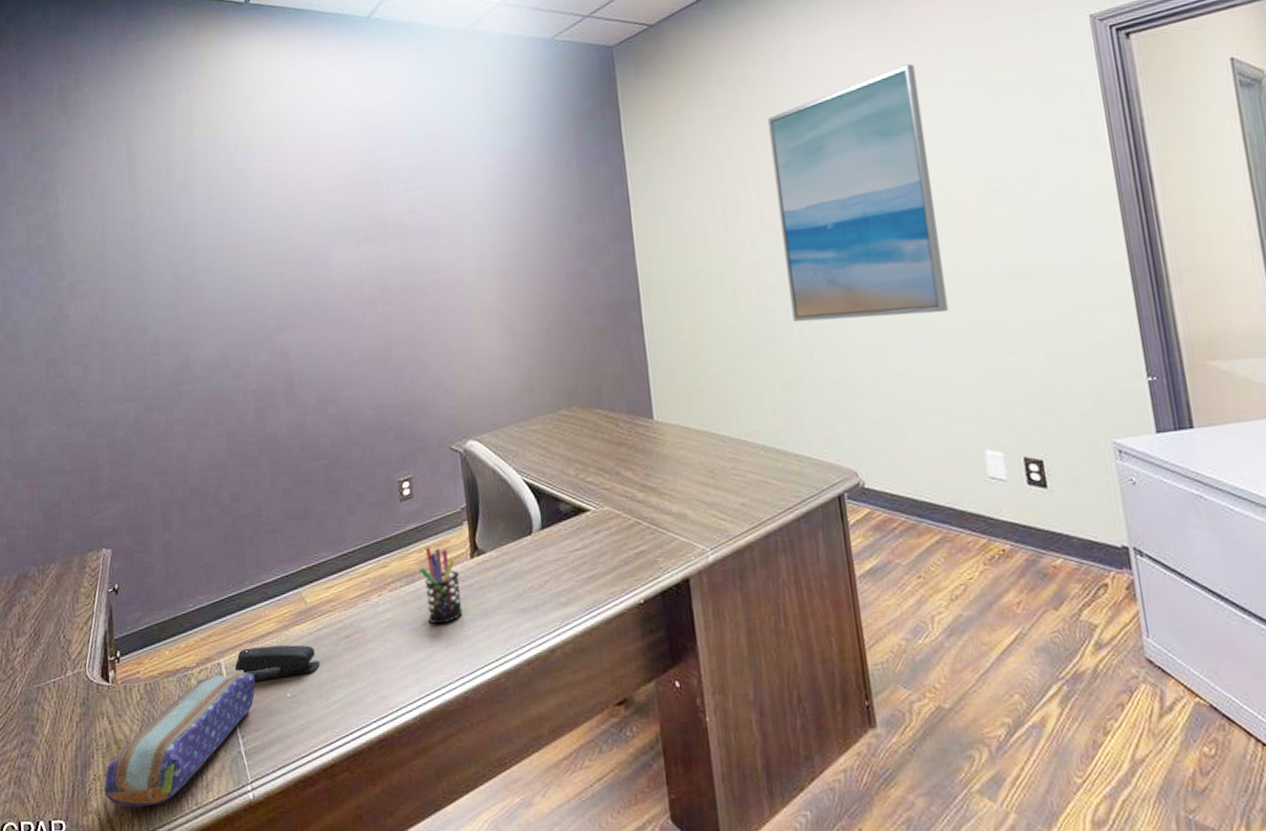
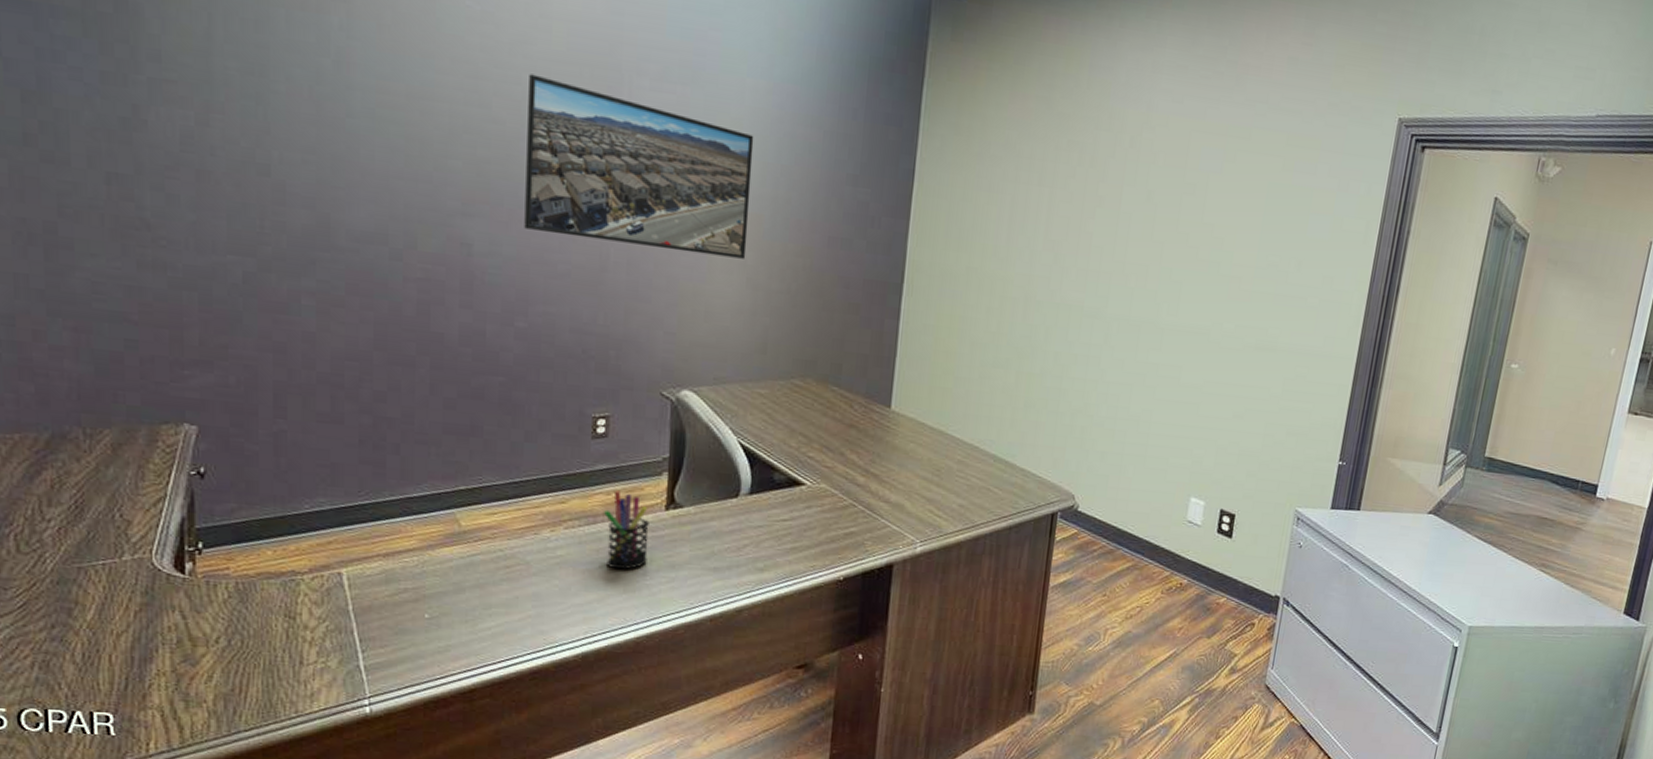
pencil case: present [104,673,255,808] -> none [170,585,385,709]
stapler: present [234,644,321,682] -> none [359,561,471,598]
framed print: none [315,204,501,329] -> present [524,74,754,259]
wall art: present [767,64,948,322] -> none [1052,114,1233,367]

